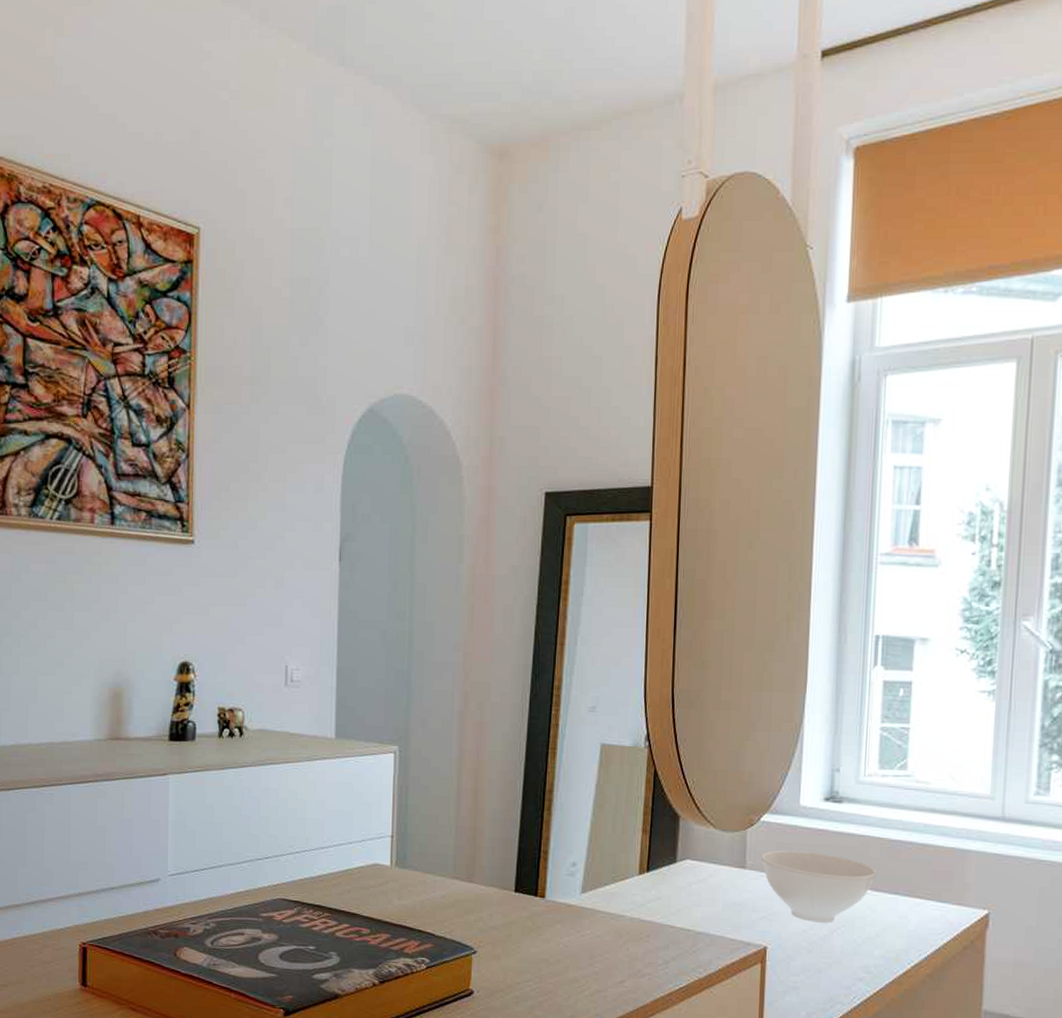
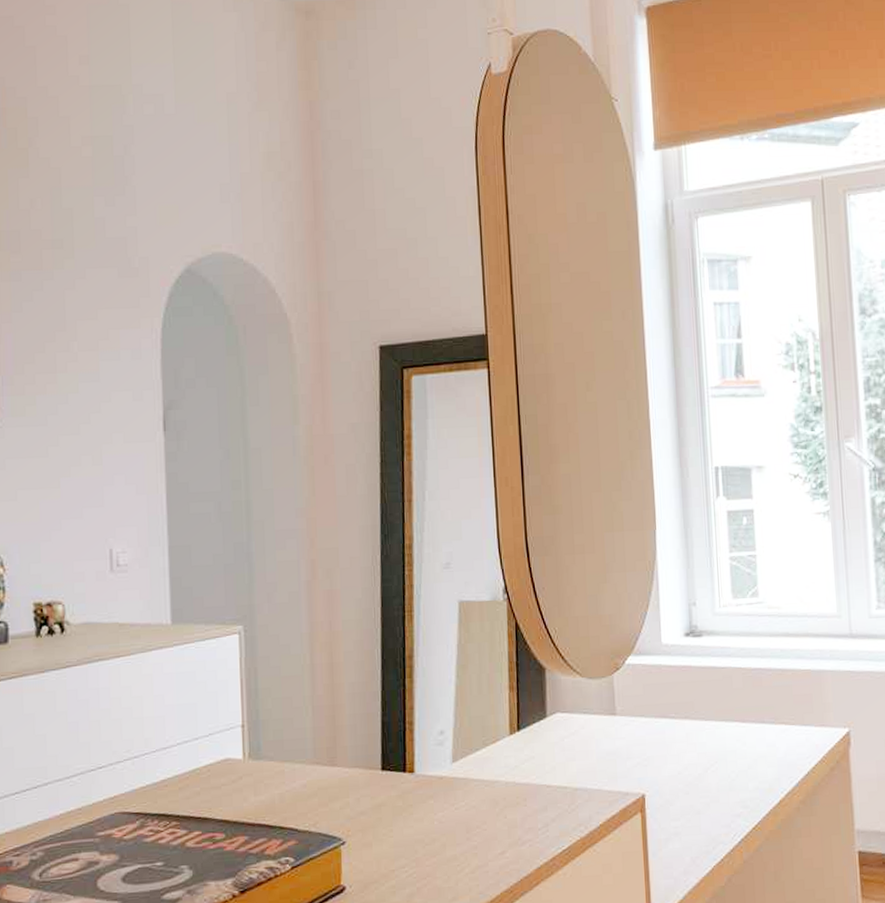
bowl: present [761,850,878,923] -> none [630,690,743,763]

